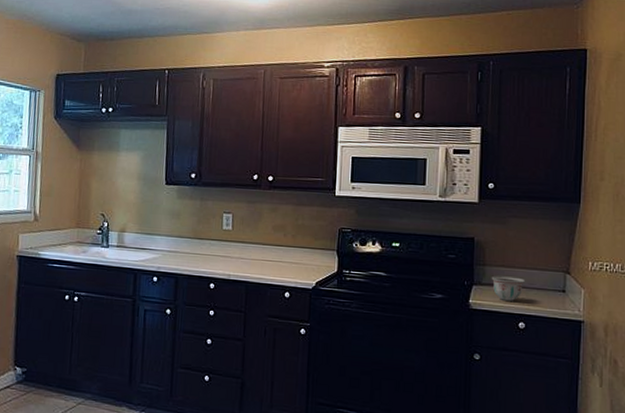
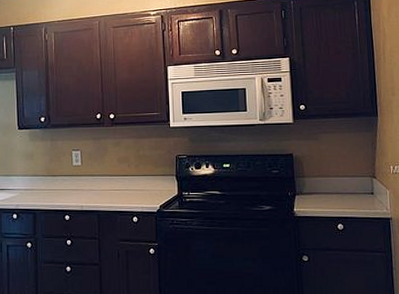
bowl: present [491,275,525,301] -> none [310,185,339,206]

